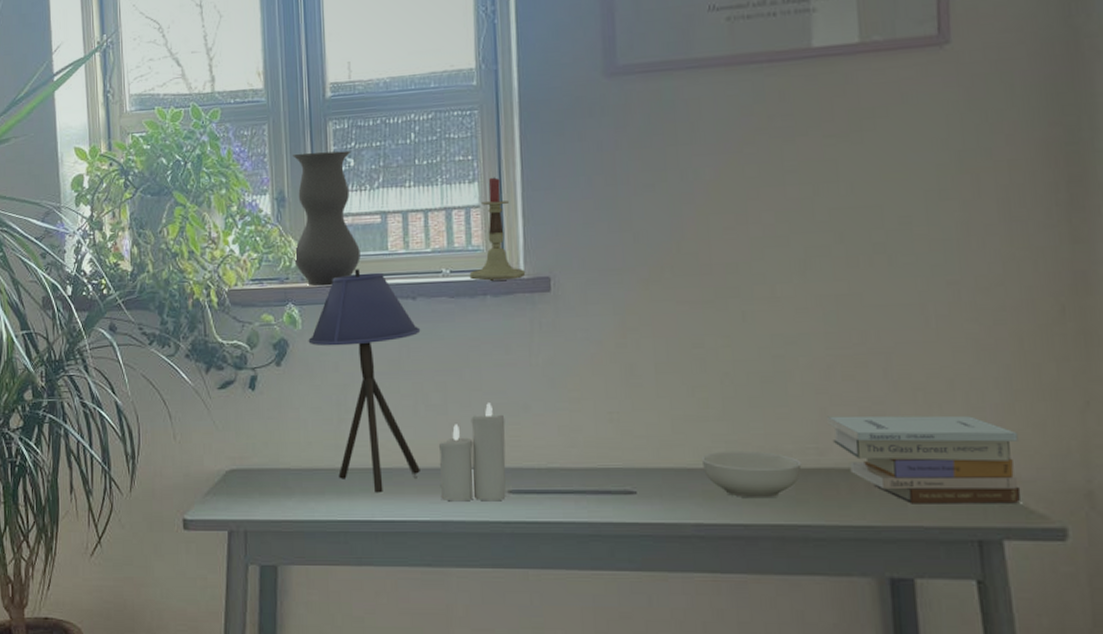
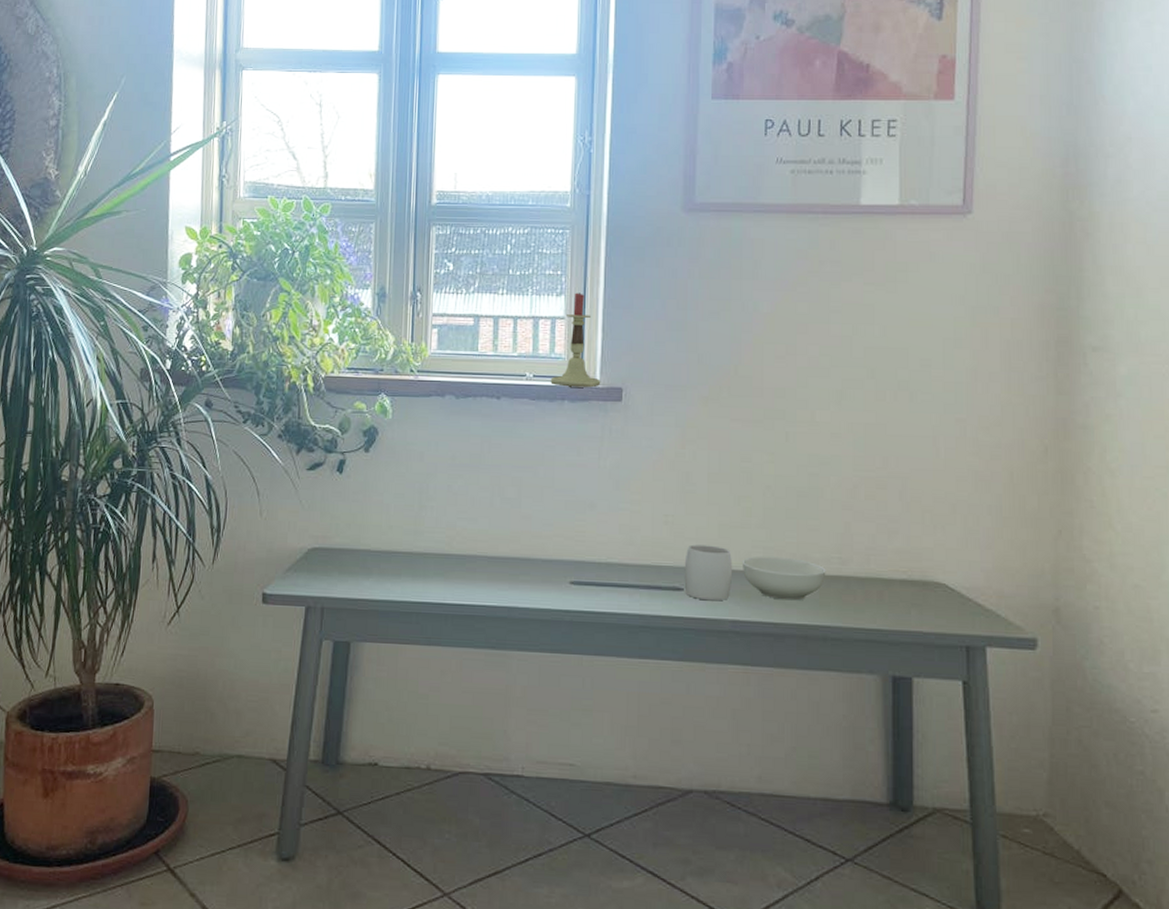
vase: present [293,150,360,287] -> none [389,254,452,380]
table lamp: present [308,269,421,493] -> none [397,366,502,578]
candle: present [438,403,506,502] -> none [508,499,573,591]
mug: none [635,442,692,504] -> present [684,544,733,601]
books: present [825,415,1021,504] -> none [849,530,1004,616]

